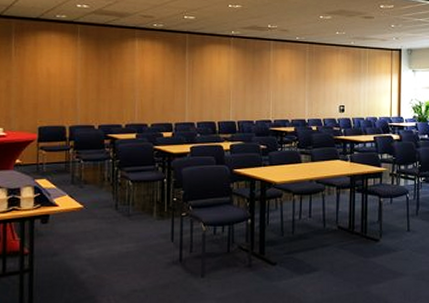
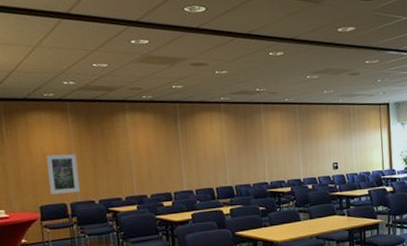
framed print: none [50,76,82,116] -> present [46,154,80,194]

